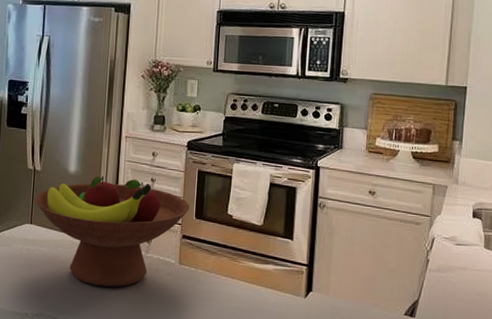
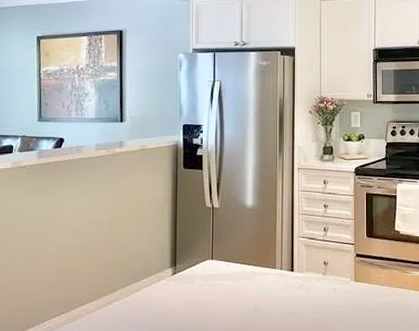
fruit bowl: present [34,175,190,287] -> none [214,207,361,312]

